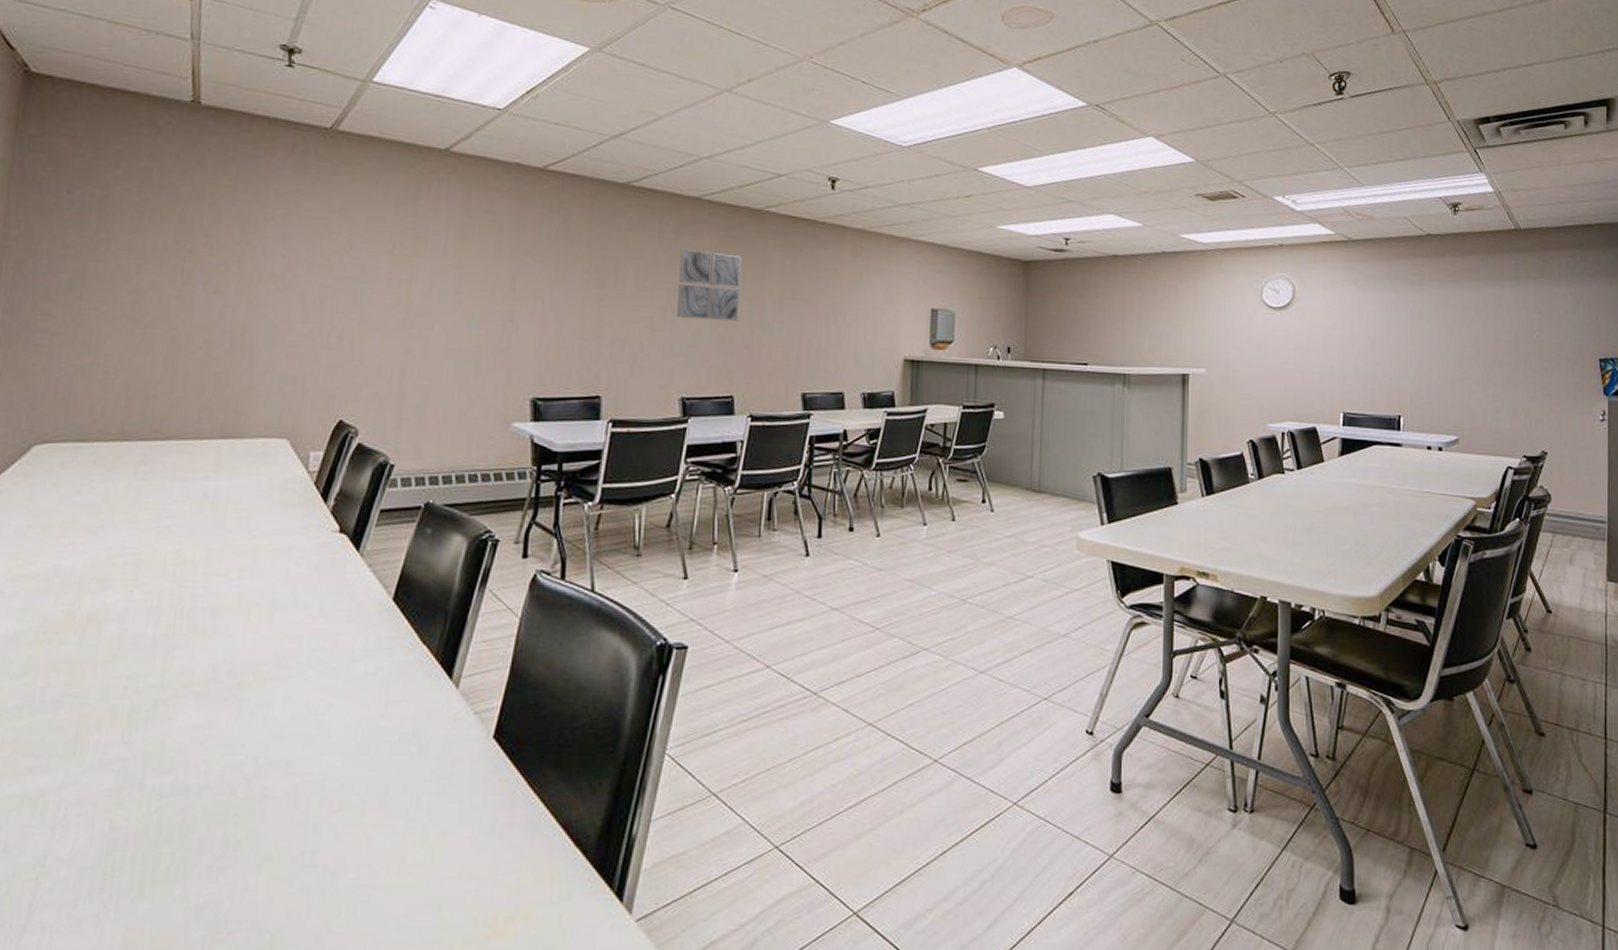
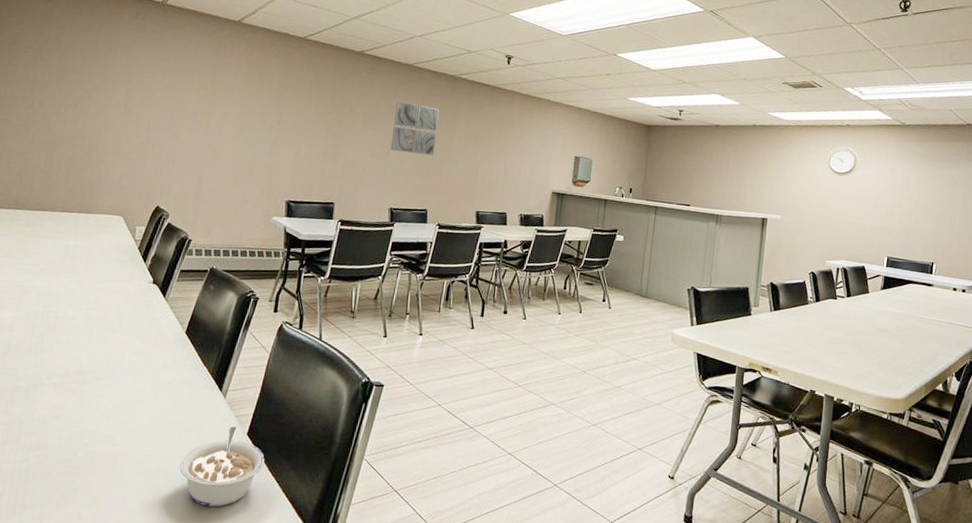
legume: none [395,728,522,848] -> present [179,426,265,507]

